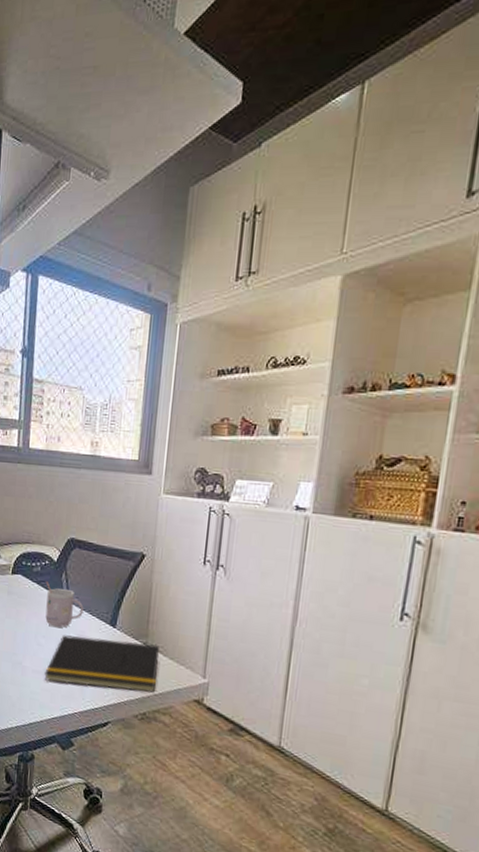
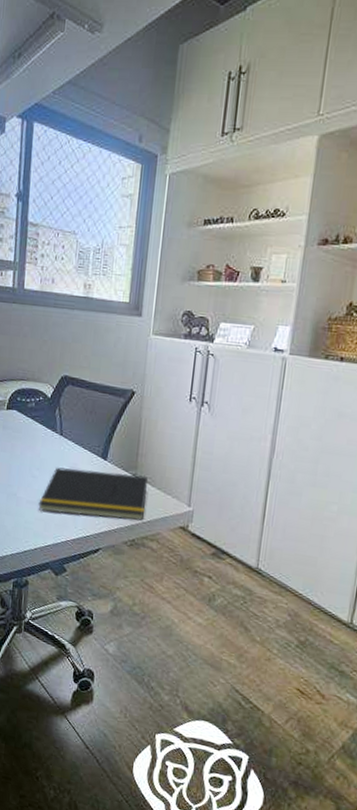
mug: present [45,581,84,628] -> none [39,416,76,461]

